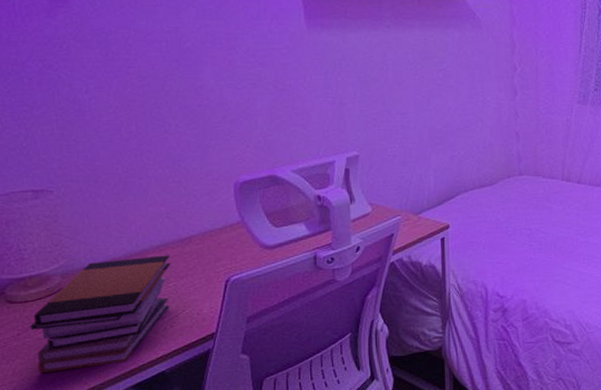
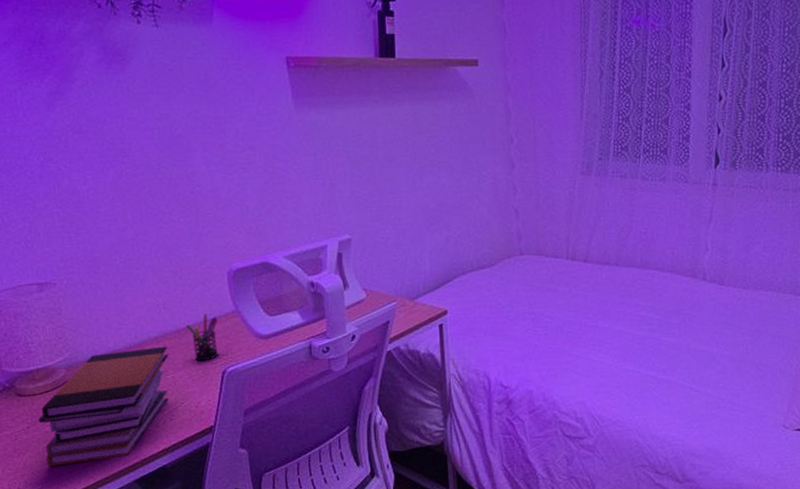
pen holder: none [189,224,223,271] -> present [186,314,218,362]

